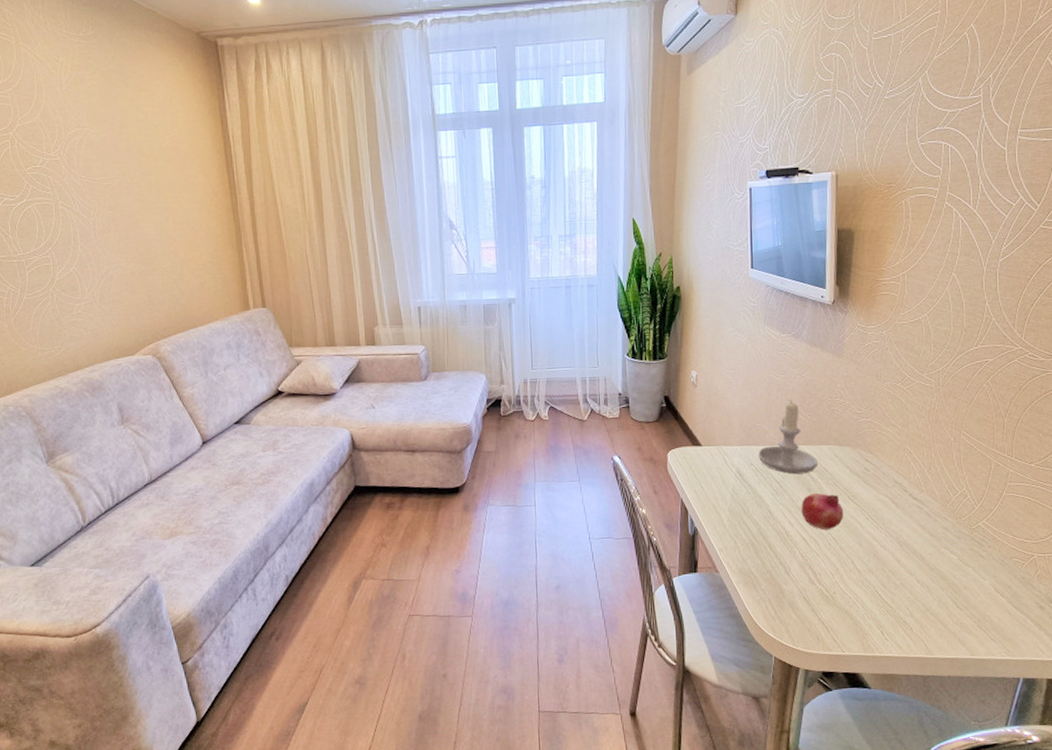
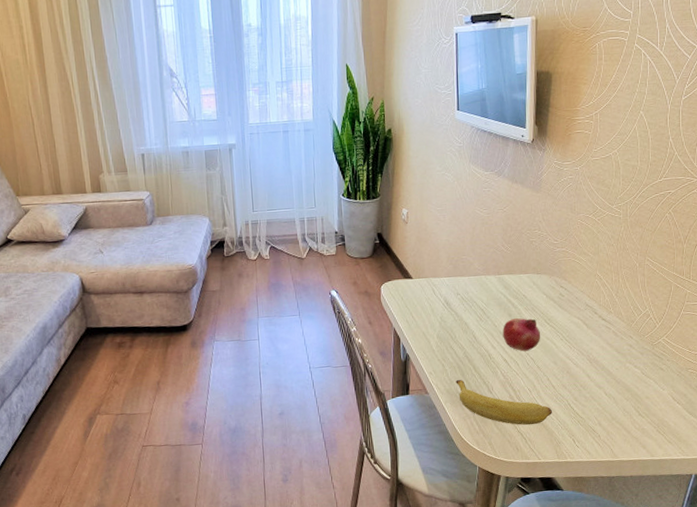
banana: none [749,559,857,613] -> present [456,380,552,425]
candle: present [758,400,817,475] -> none [463,233,517,302]

